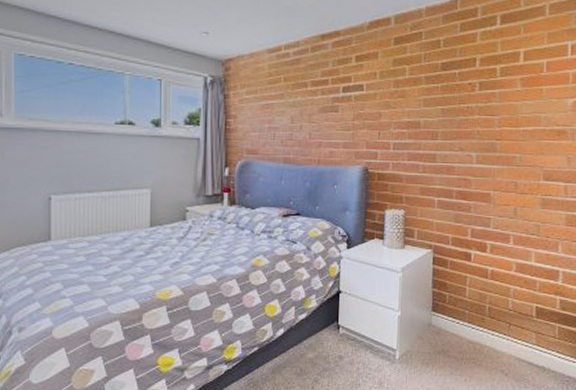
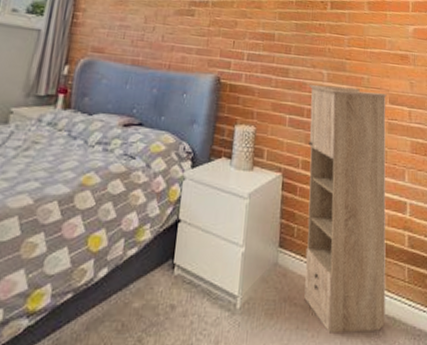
storage cabinet: none [457,167,541,378] -> present [304,85,387,334]

